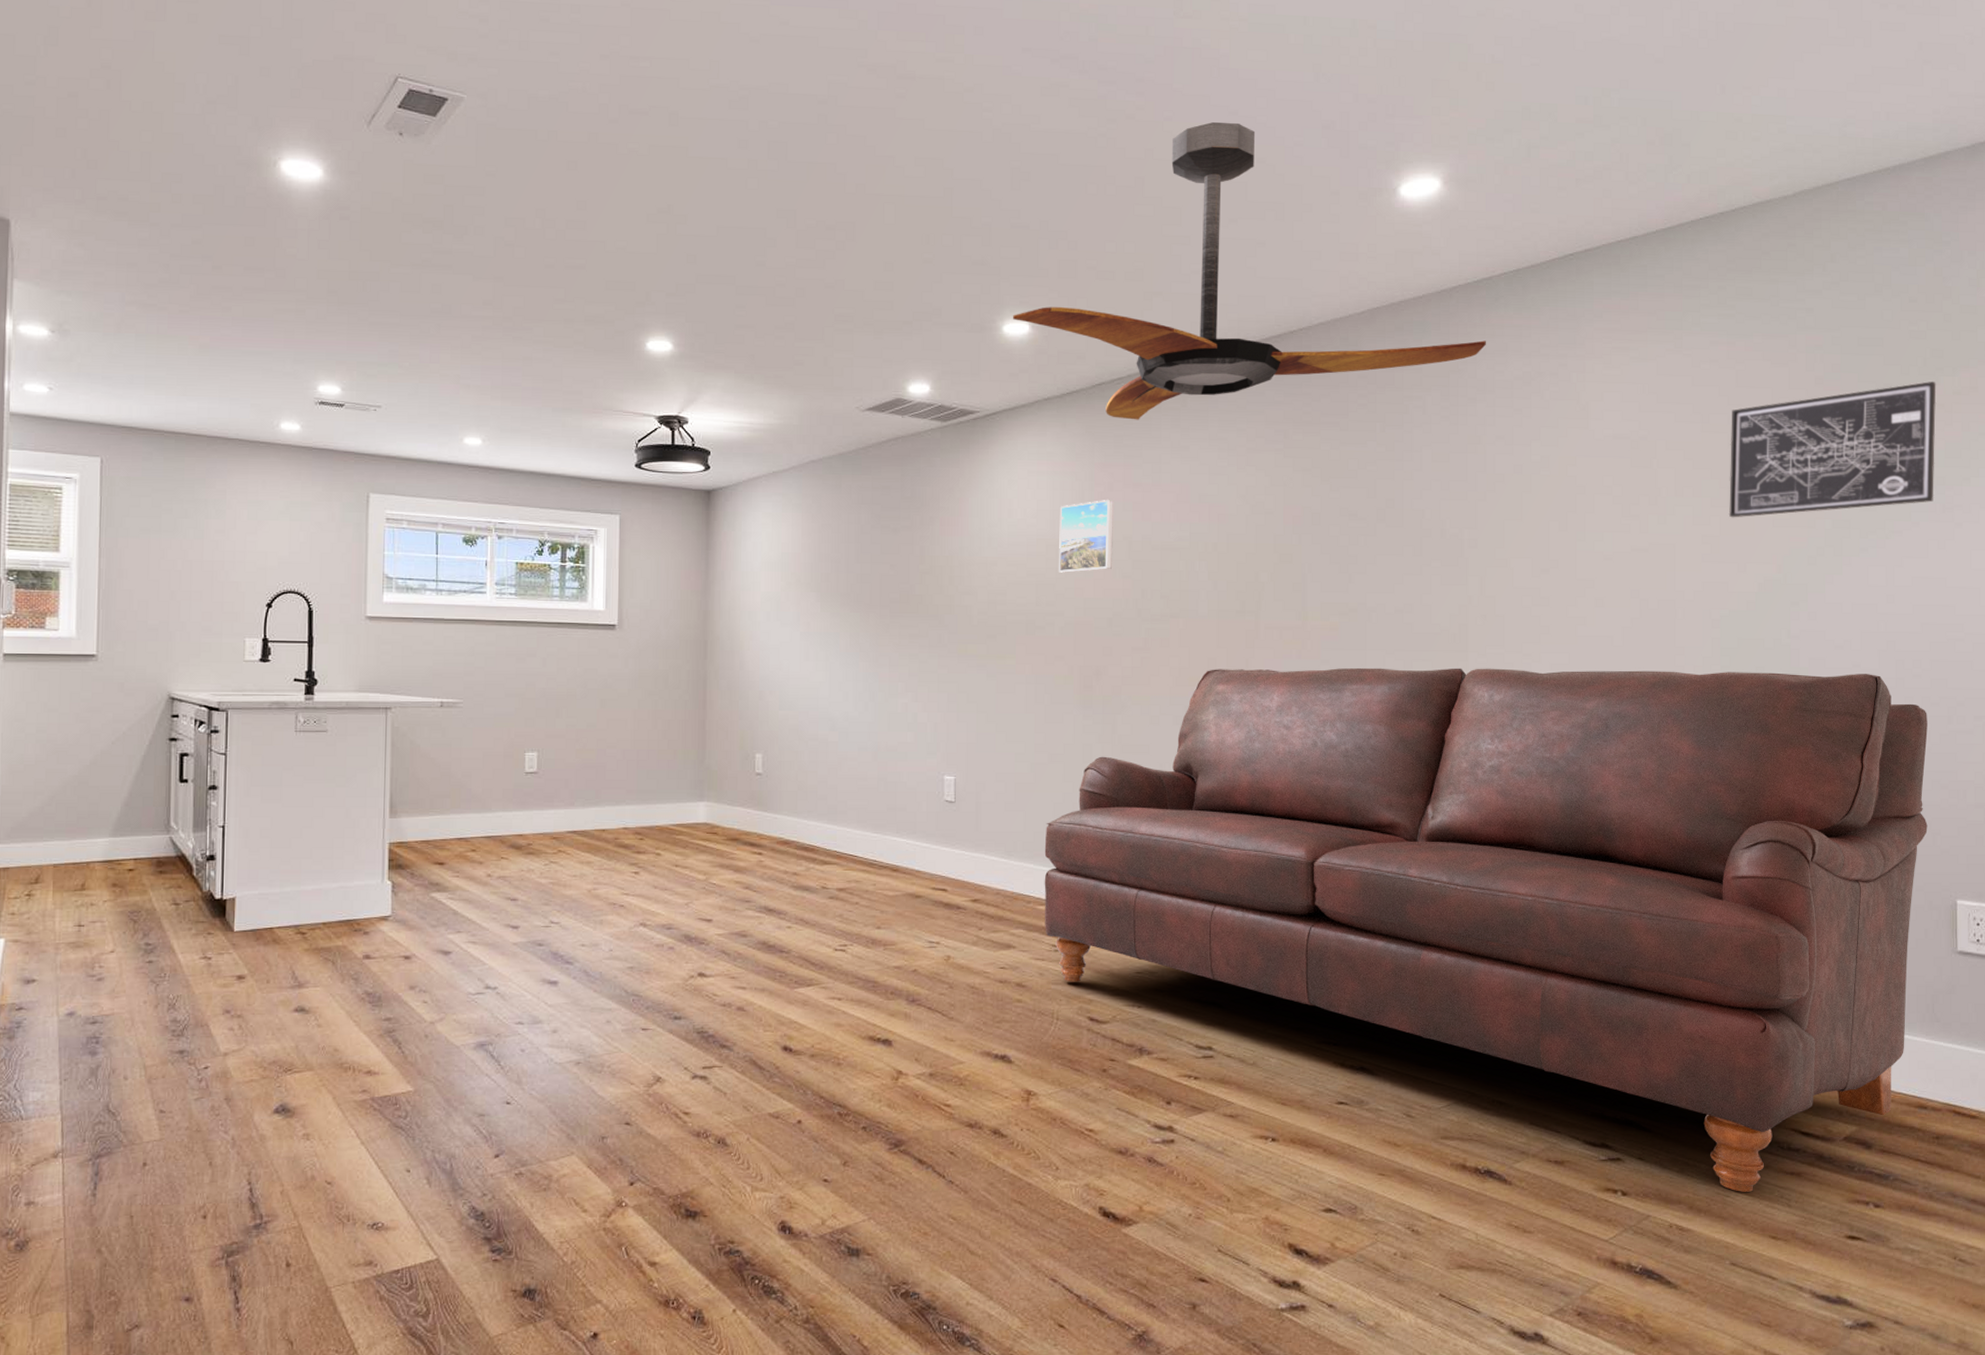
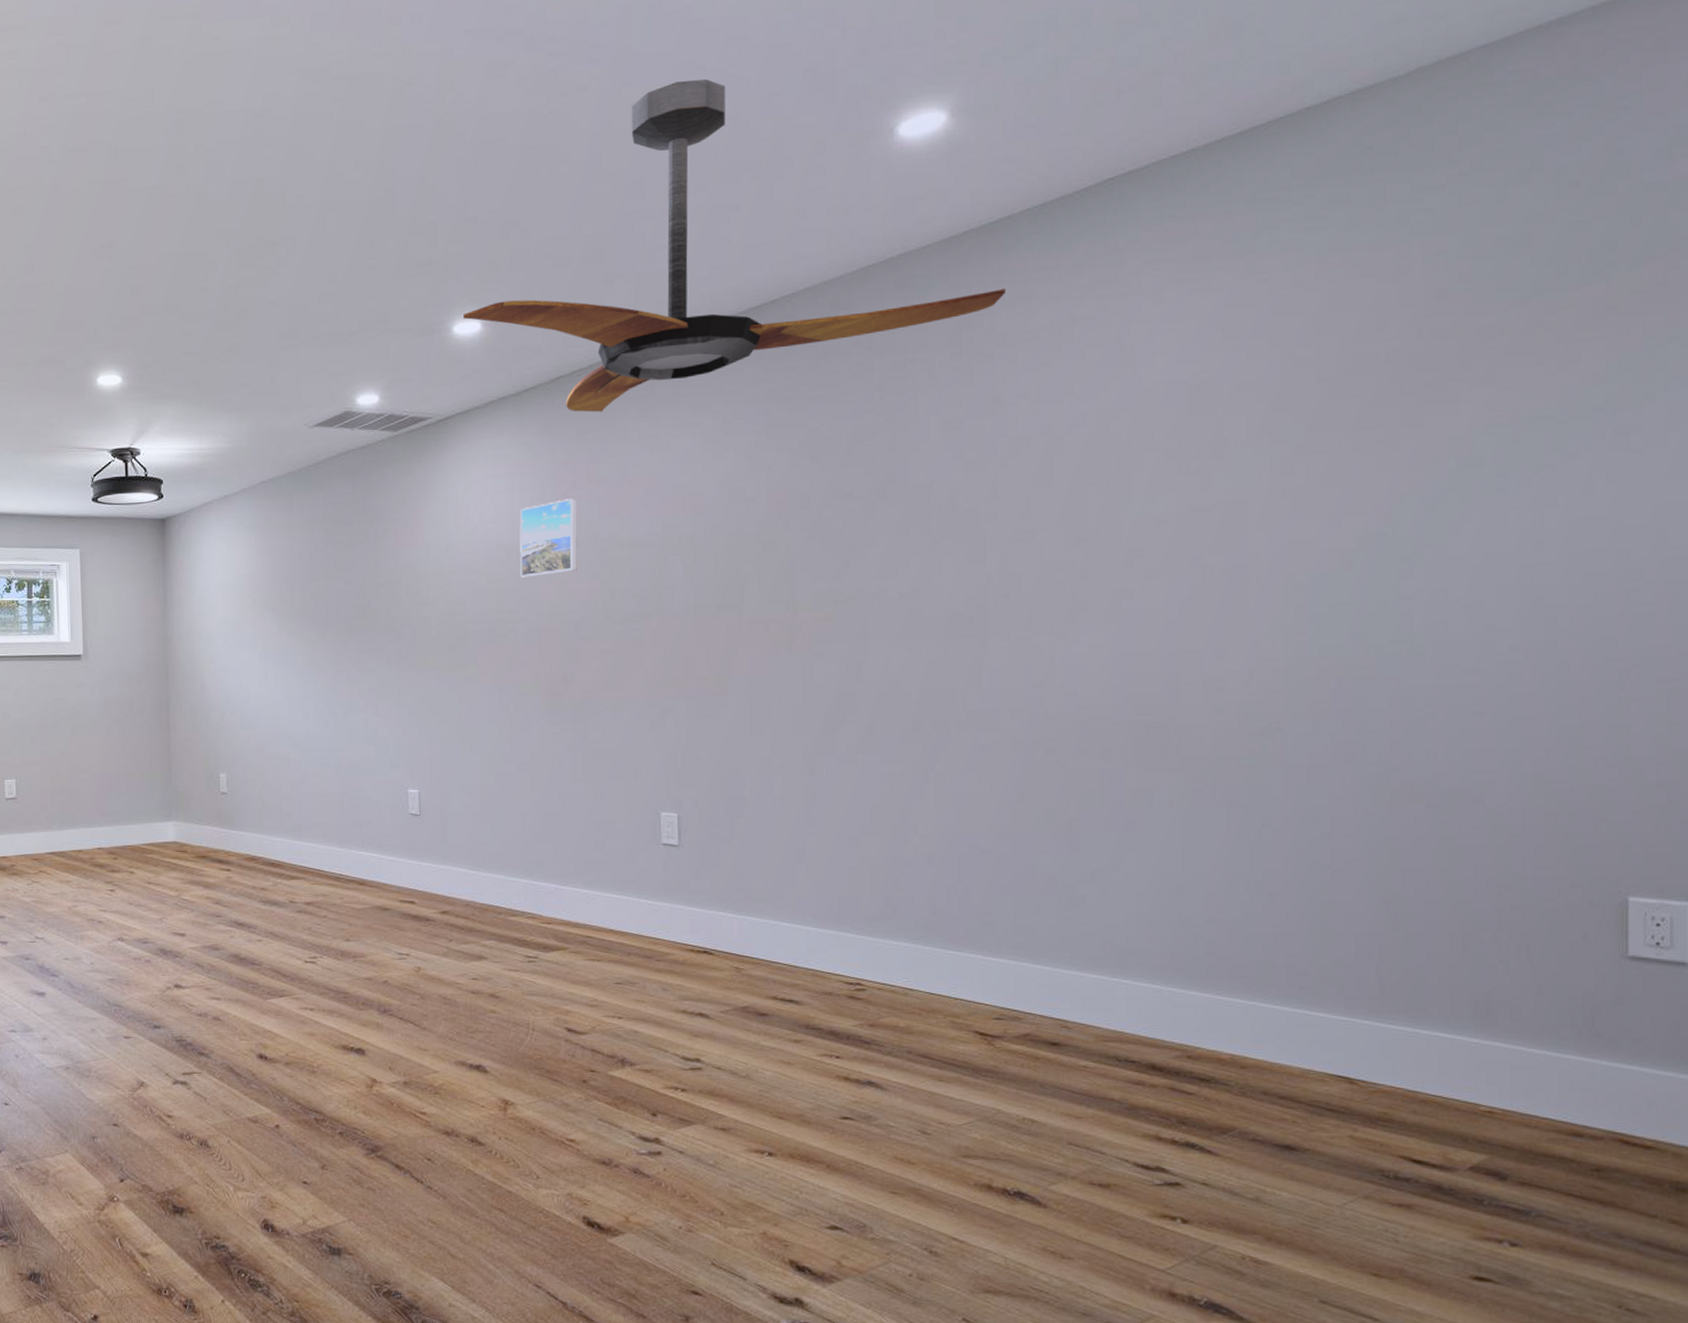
sofa: present [1044,667,1928,1192] -> none [514,636,1589,1224]
wall art: present [1729,381,1937,518] -> none [1318,281,1607,465]

